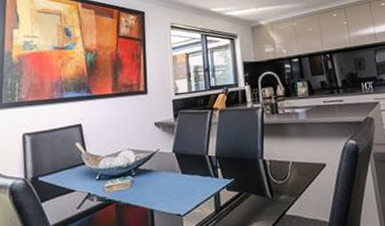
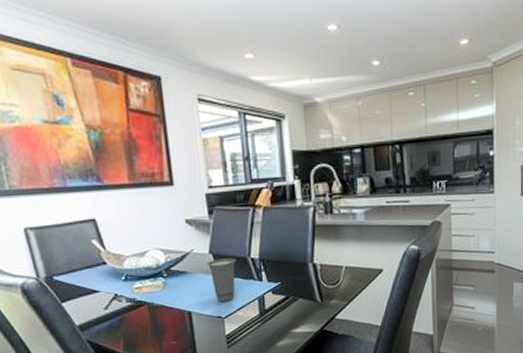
cup: none [170,156,195,200] -> present [206,258,236,302]

